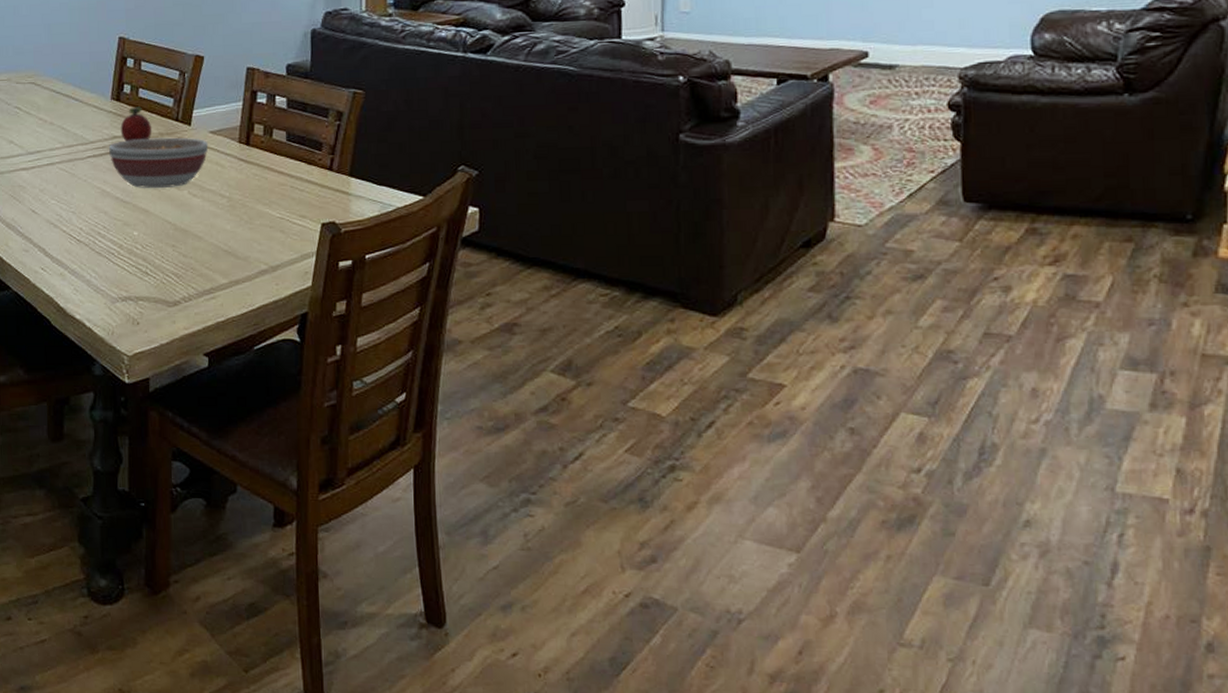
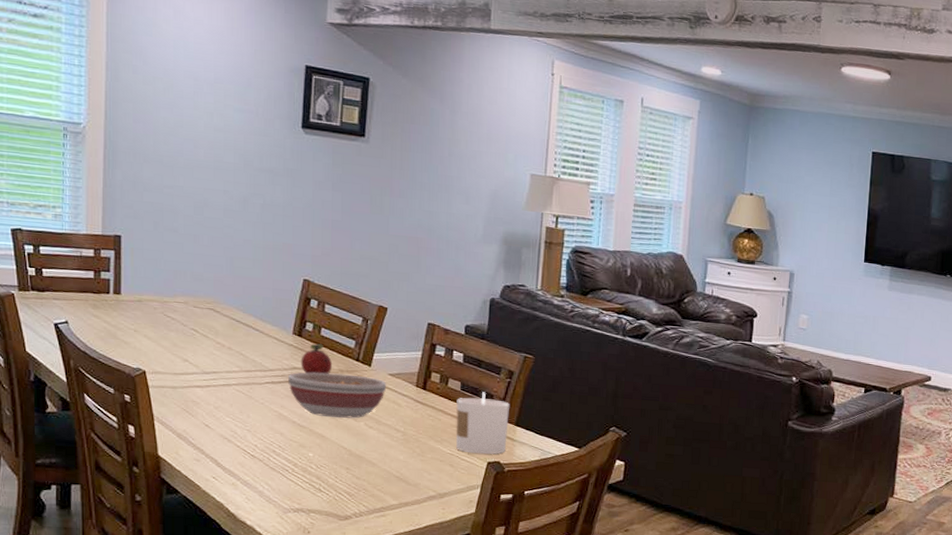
candle: none [283,140,342,215] -> present [456,392,510,454]

